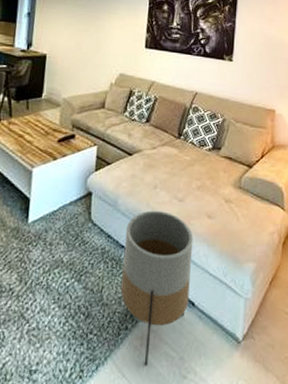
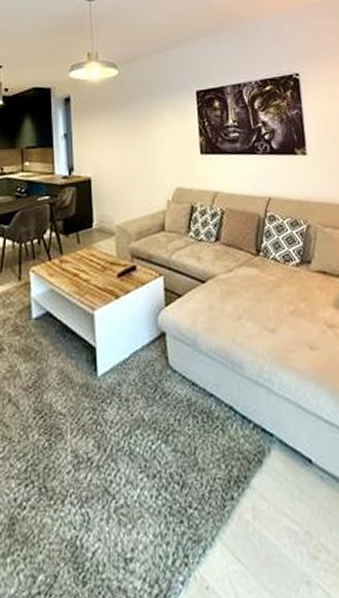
planter: present [121,210,193,366] -> none [212,346,304,546]

